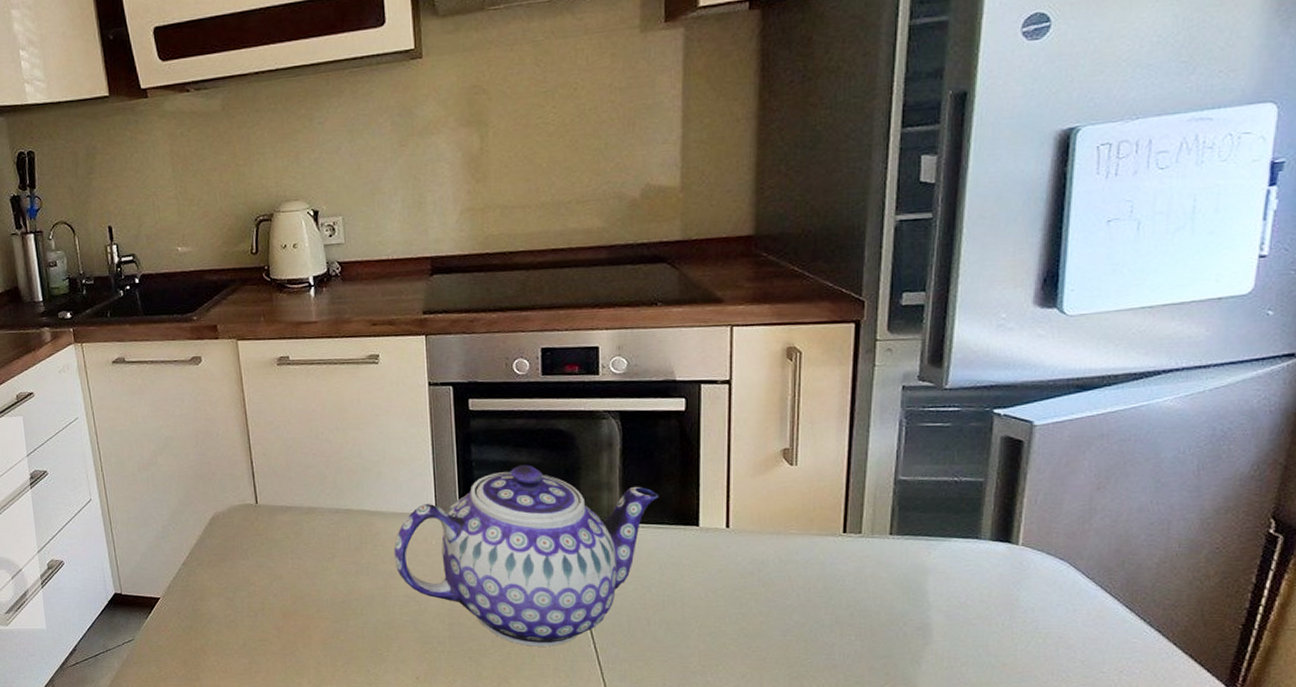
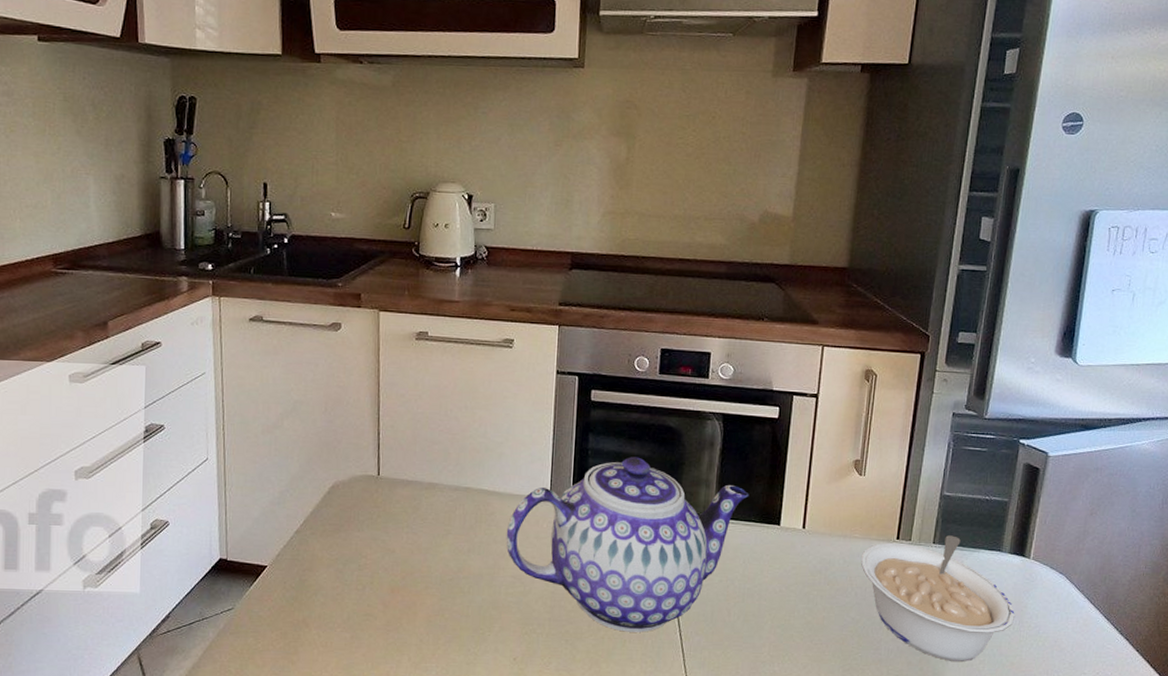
legume: none [800,524,1003,664] -> present [861,535,1015,662]

